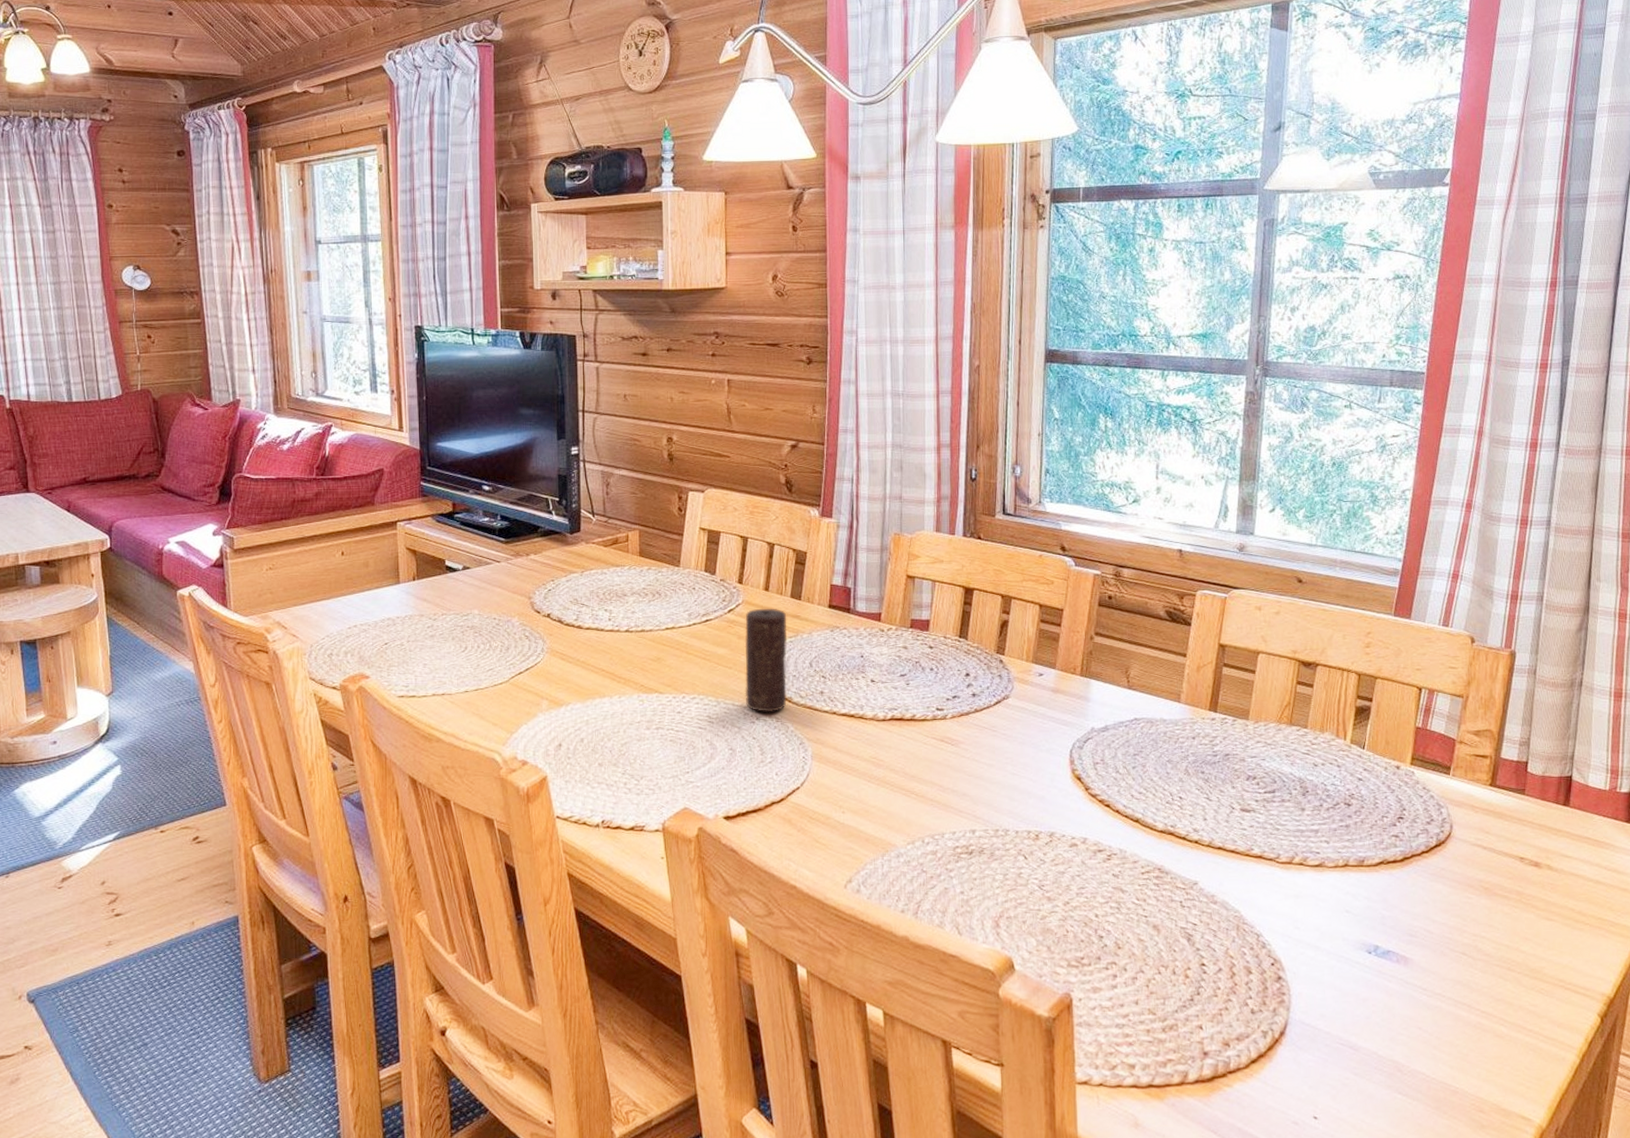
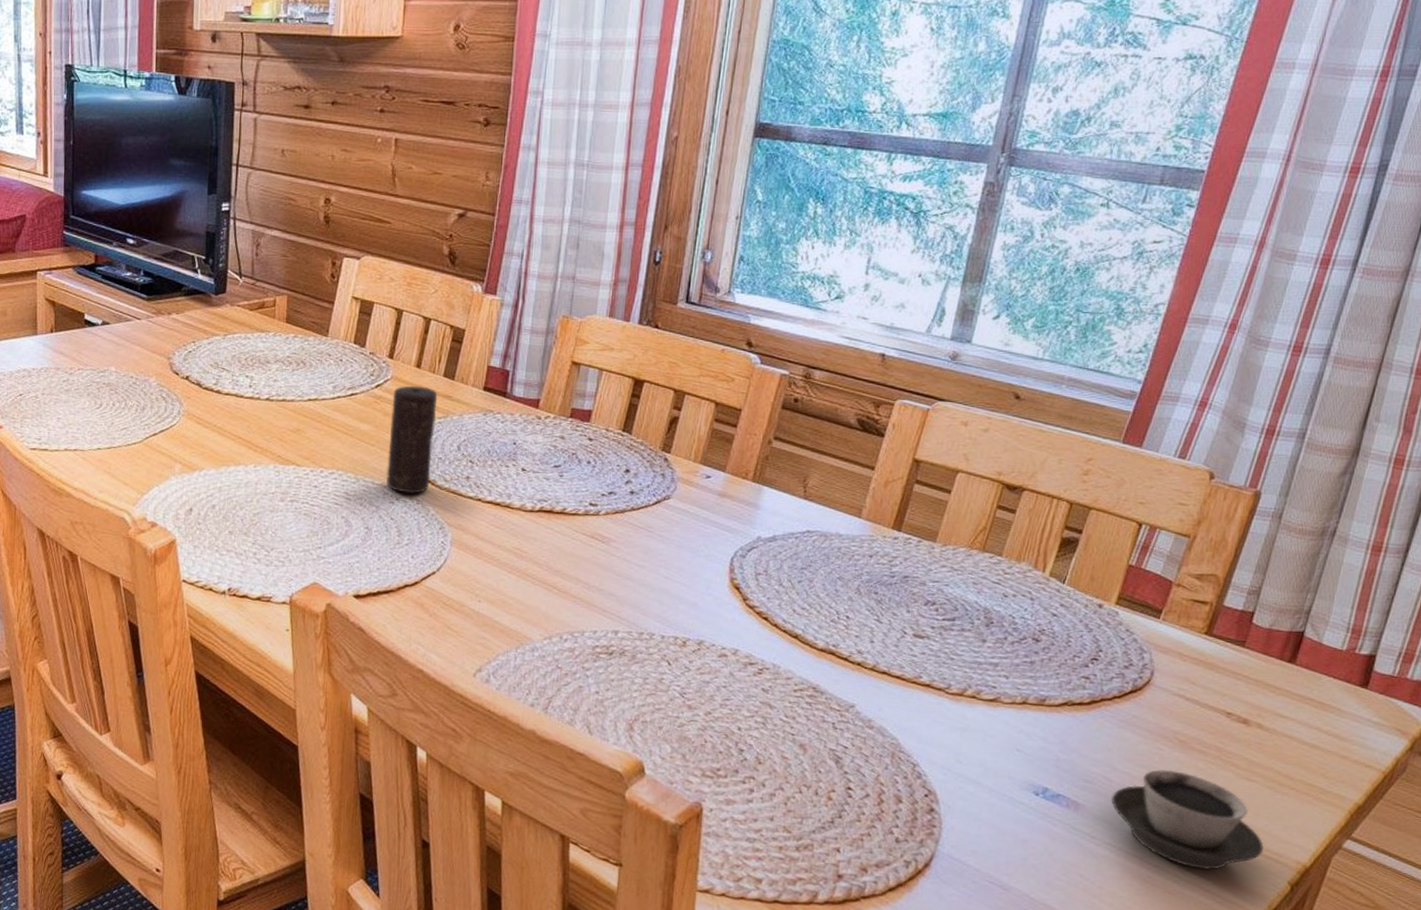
cup: none [1434,916,1573,1011] -> present [1111,769,1264,870]

